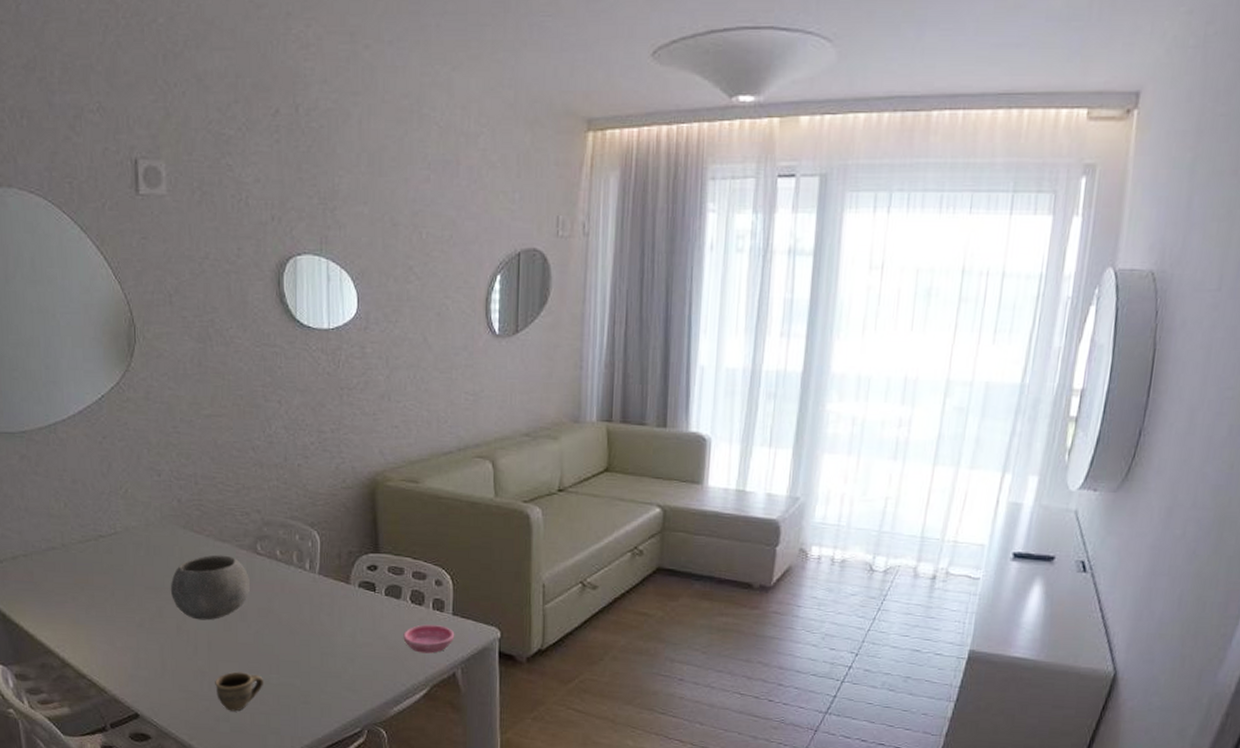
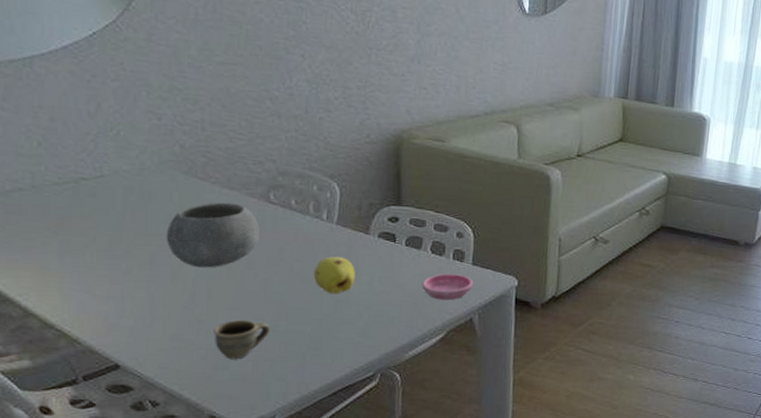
fruit: none [299,607,339,647] -> present [313,256,355,294]

